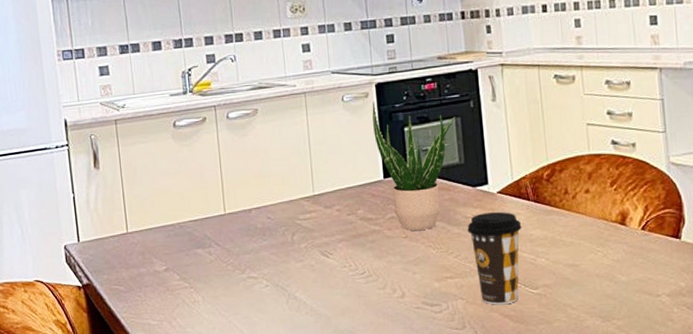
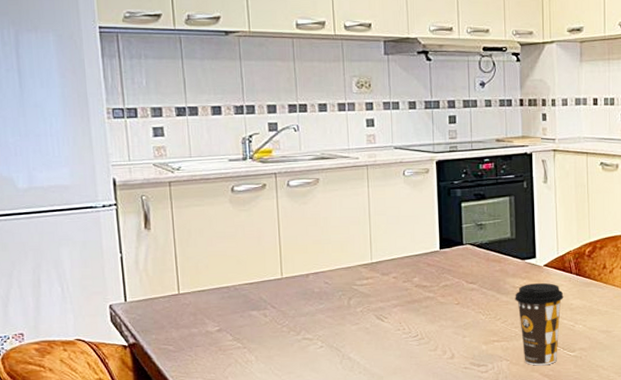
potted plant: present [372,101,456,231] -> none [432,177,510,299]

